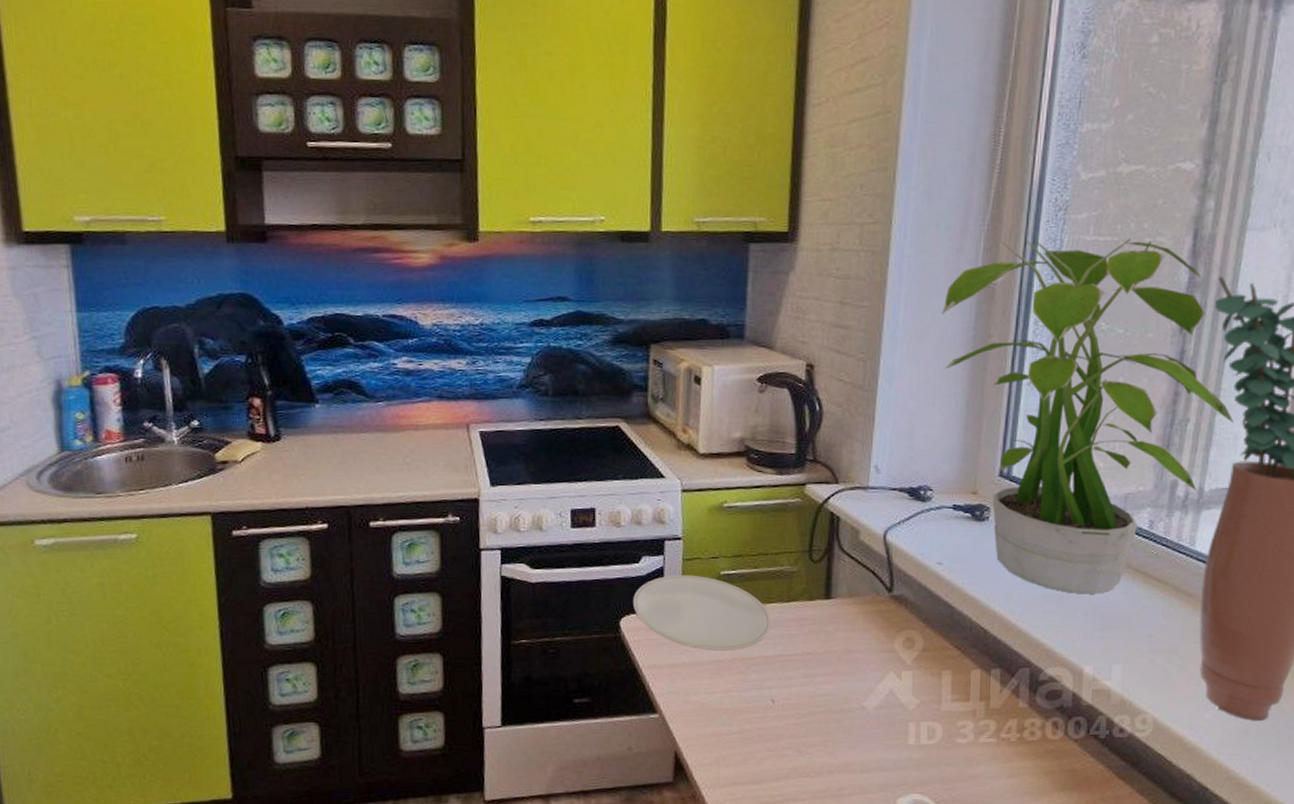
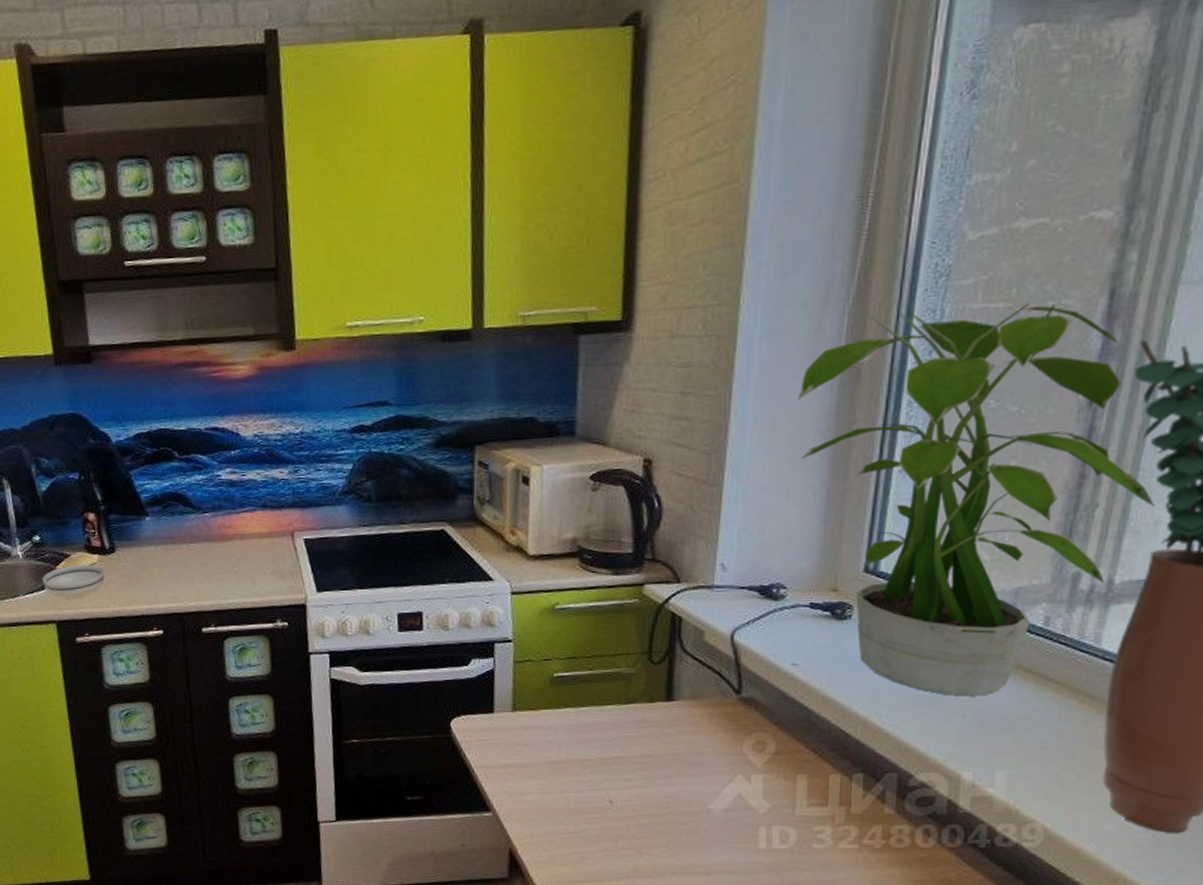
bowl: none [198,452,268,490] -> present [42,564,105,600]
plate: present [633,575,772,651] -> none [463,677,609,752]

